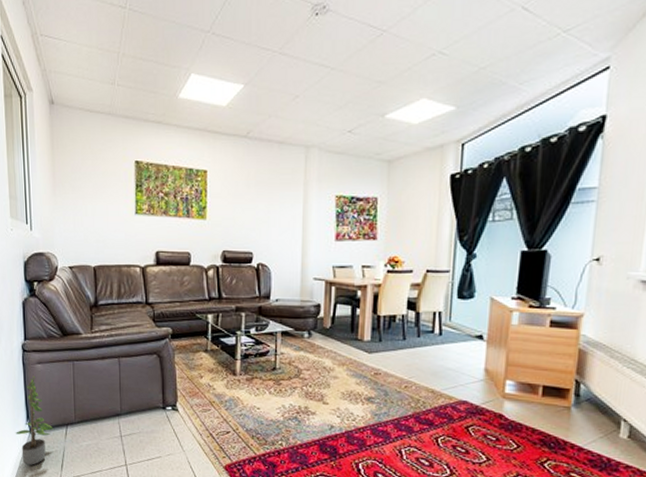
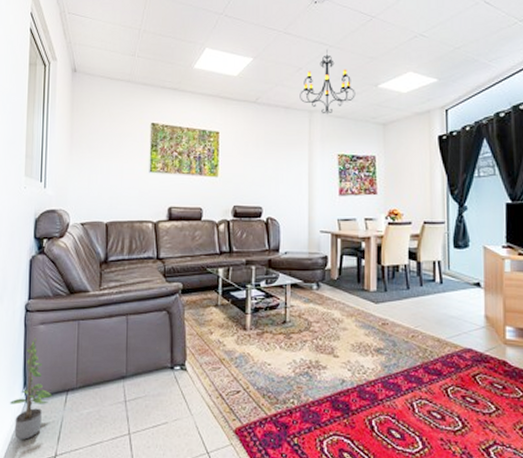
chandelier: none [295,72,359,150] -> present [300,49,356,114]

